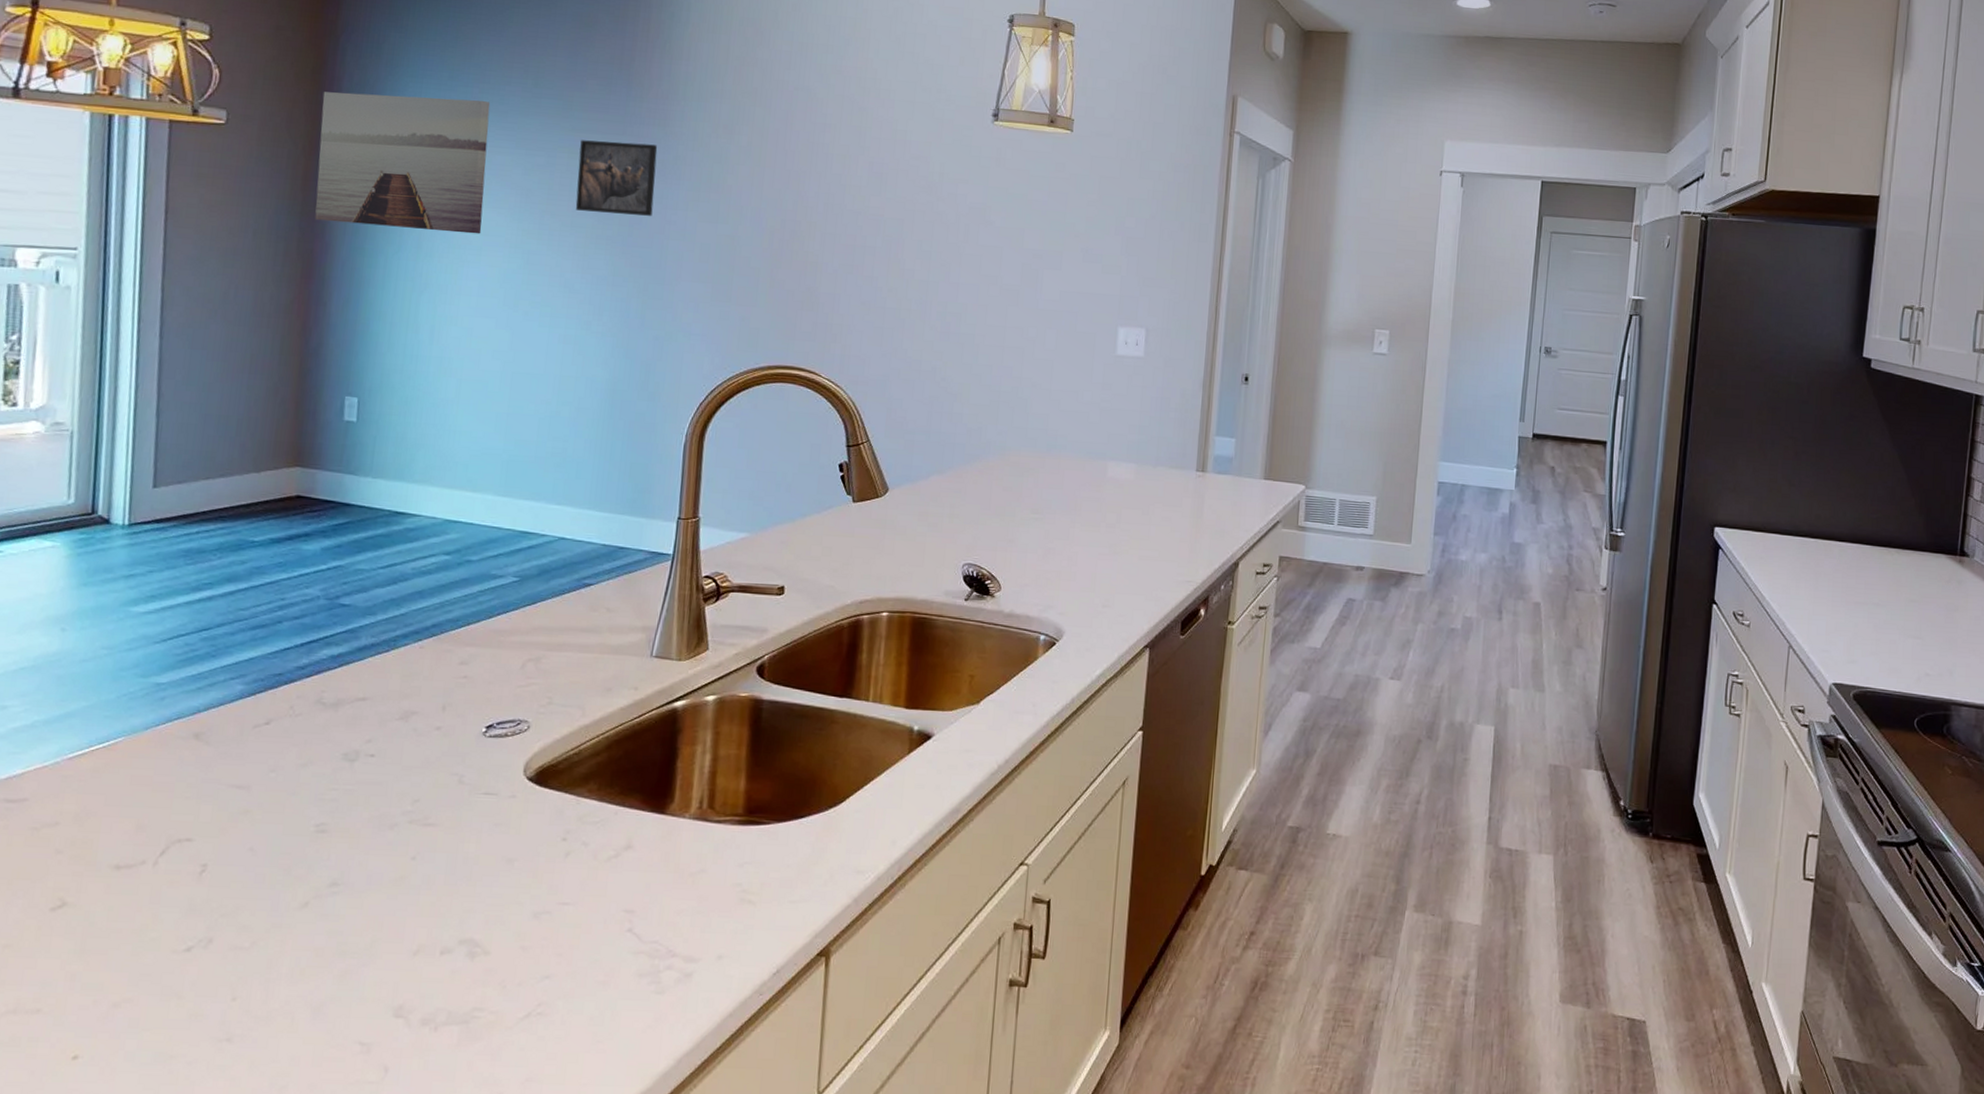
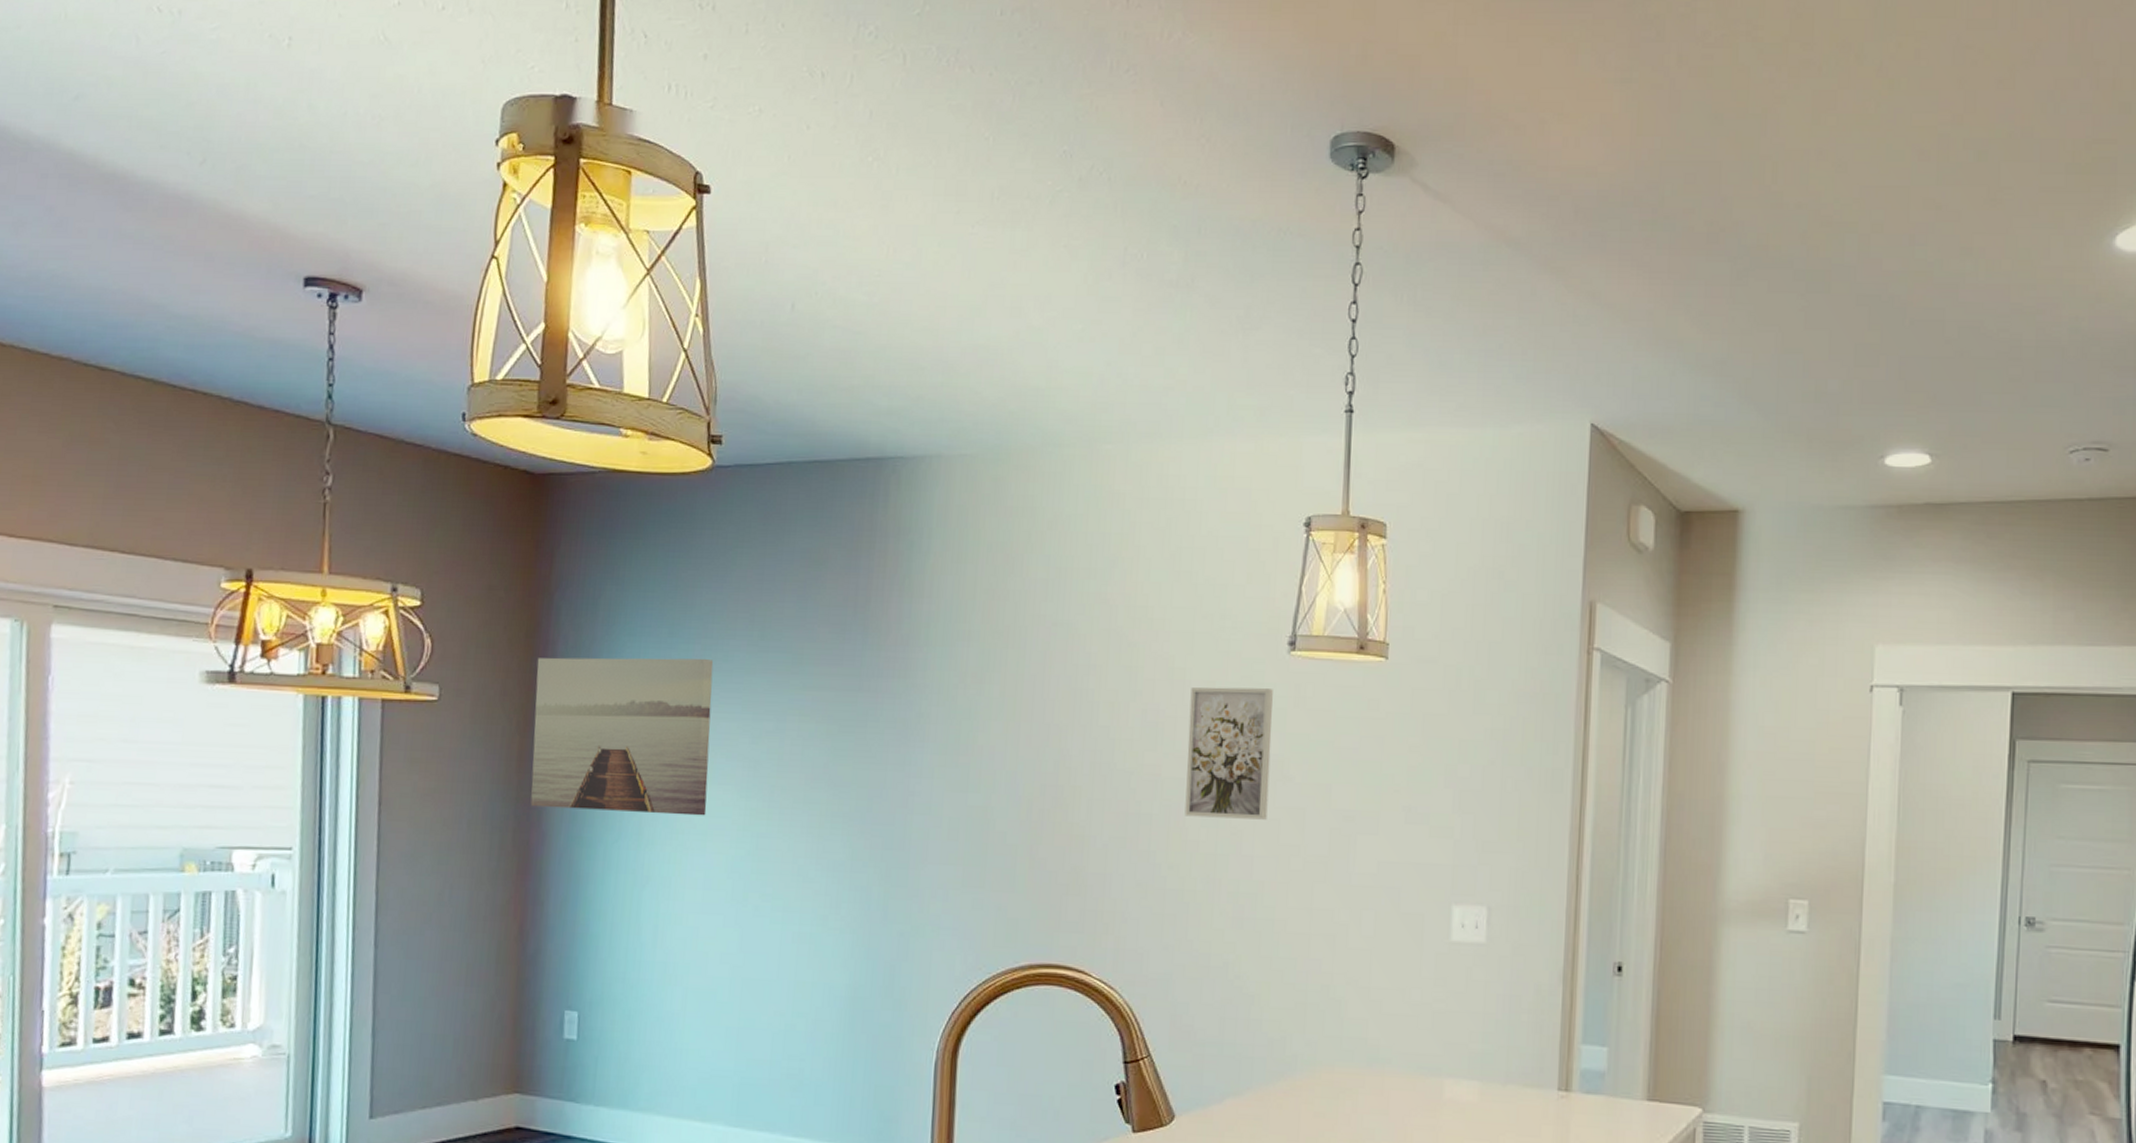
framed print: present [575,140,658,216] -> none [808,699,898,787]
wall art: none [903,146,979,255] -> present [1184,687,1273,820]

